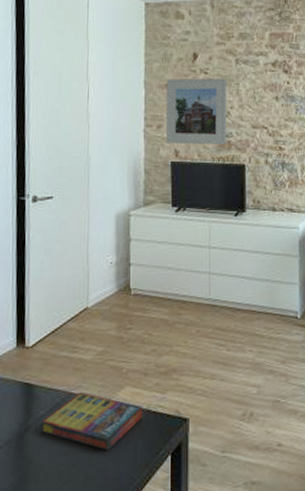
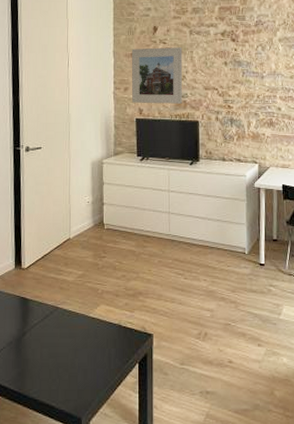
game compilation box: present [40,391,144,451] -> none [34,307,116,356]

